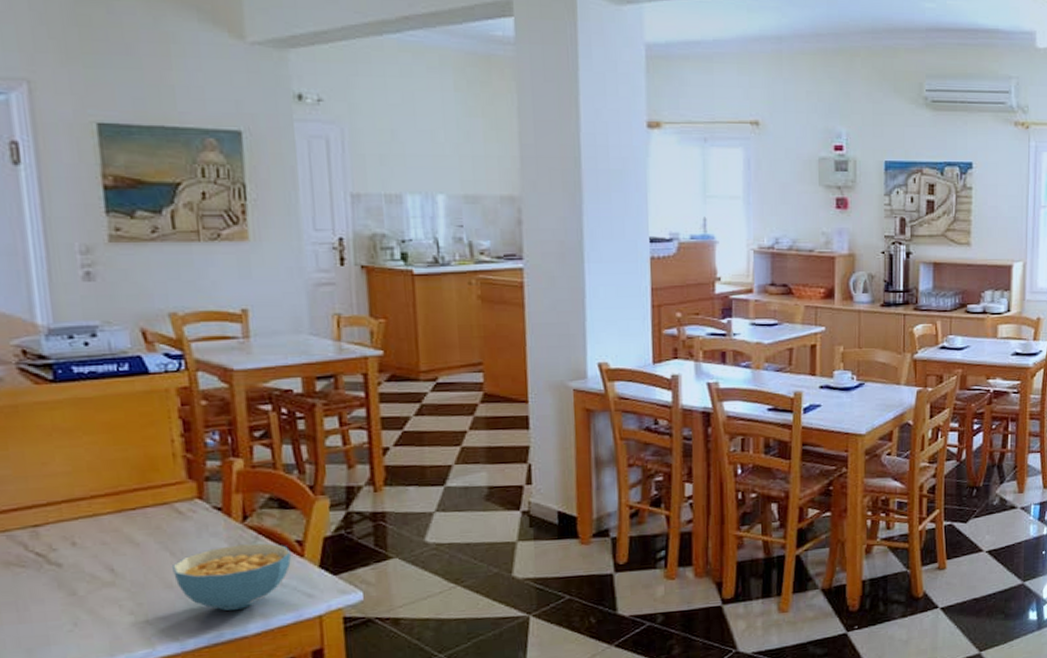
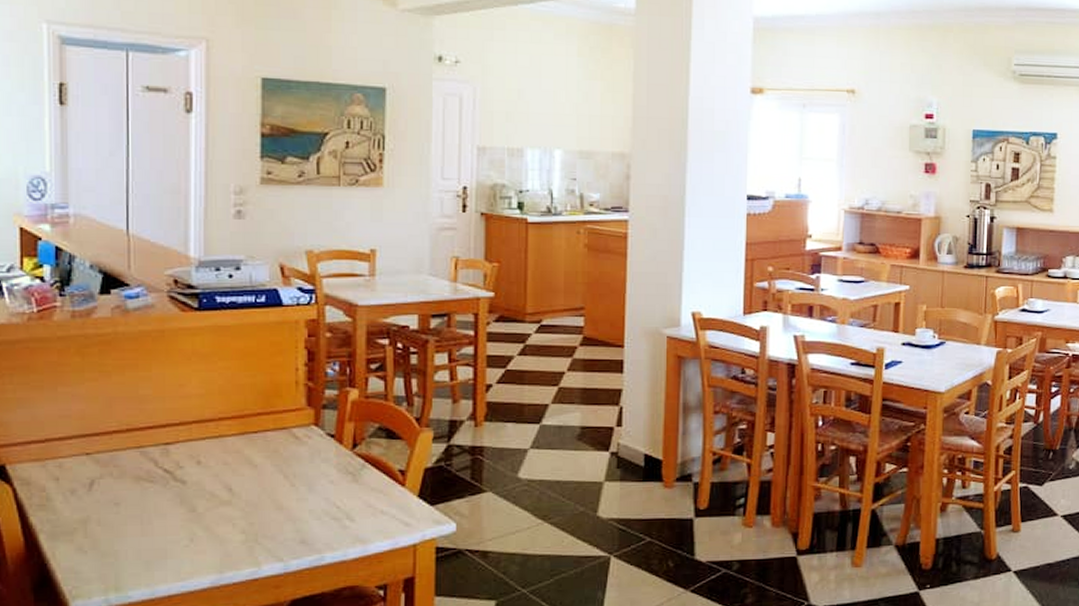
cereal bowl: present [172,543,292,611] -> none [285,471,394,534]

